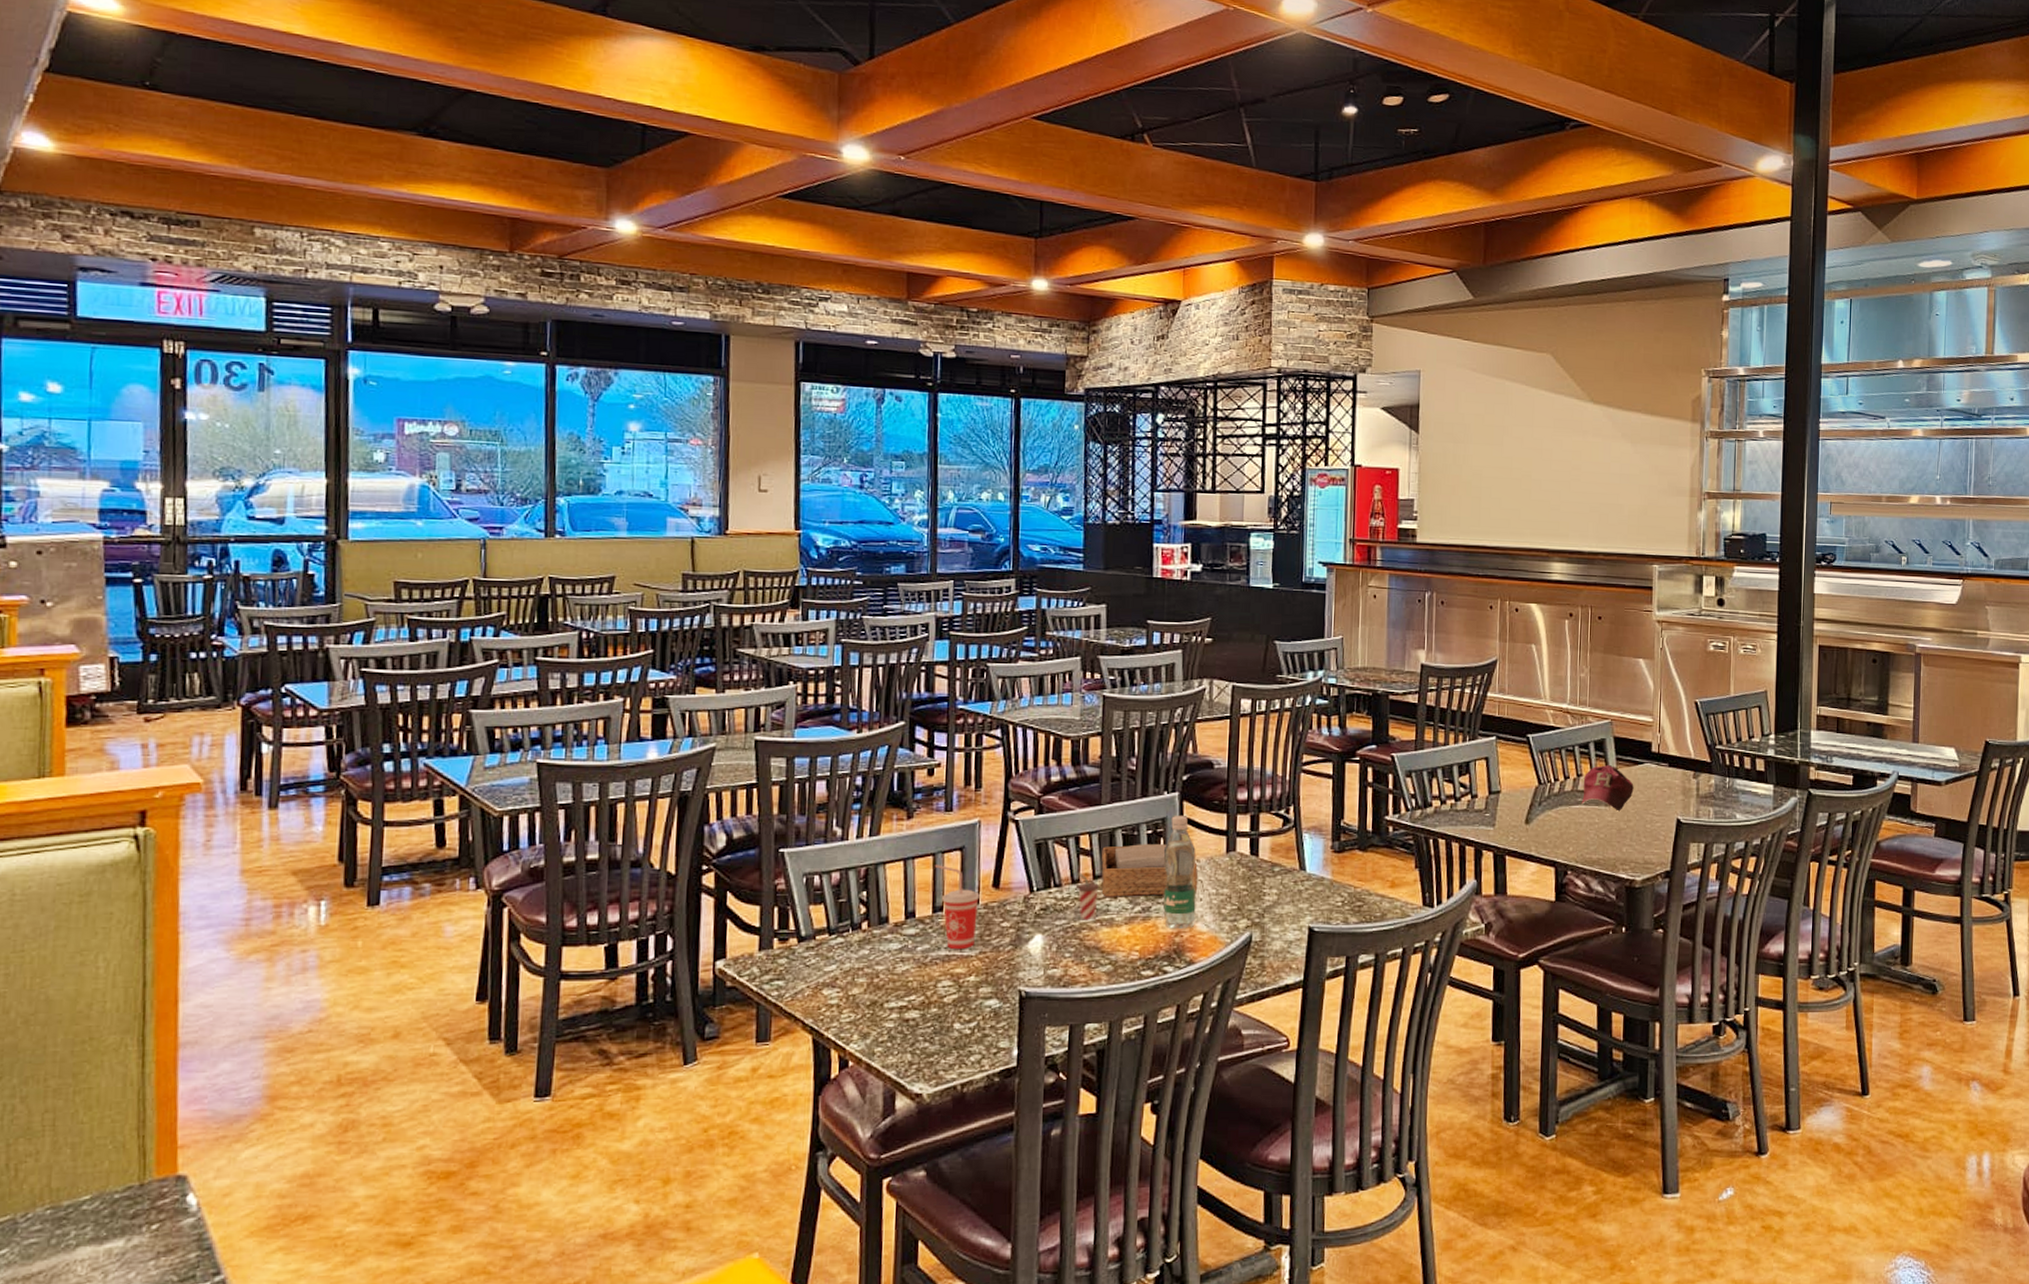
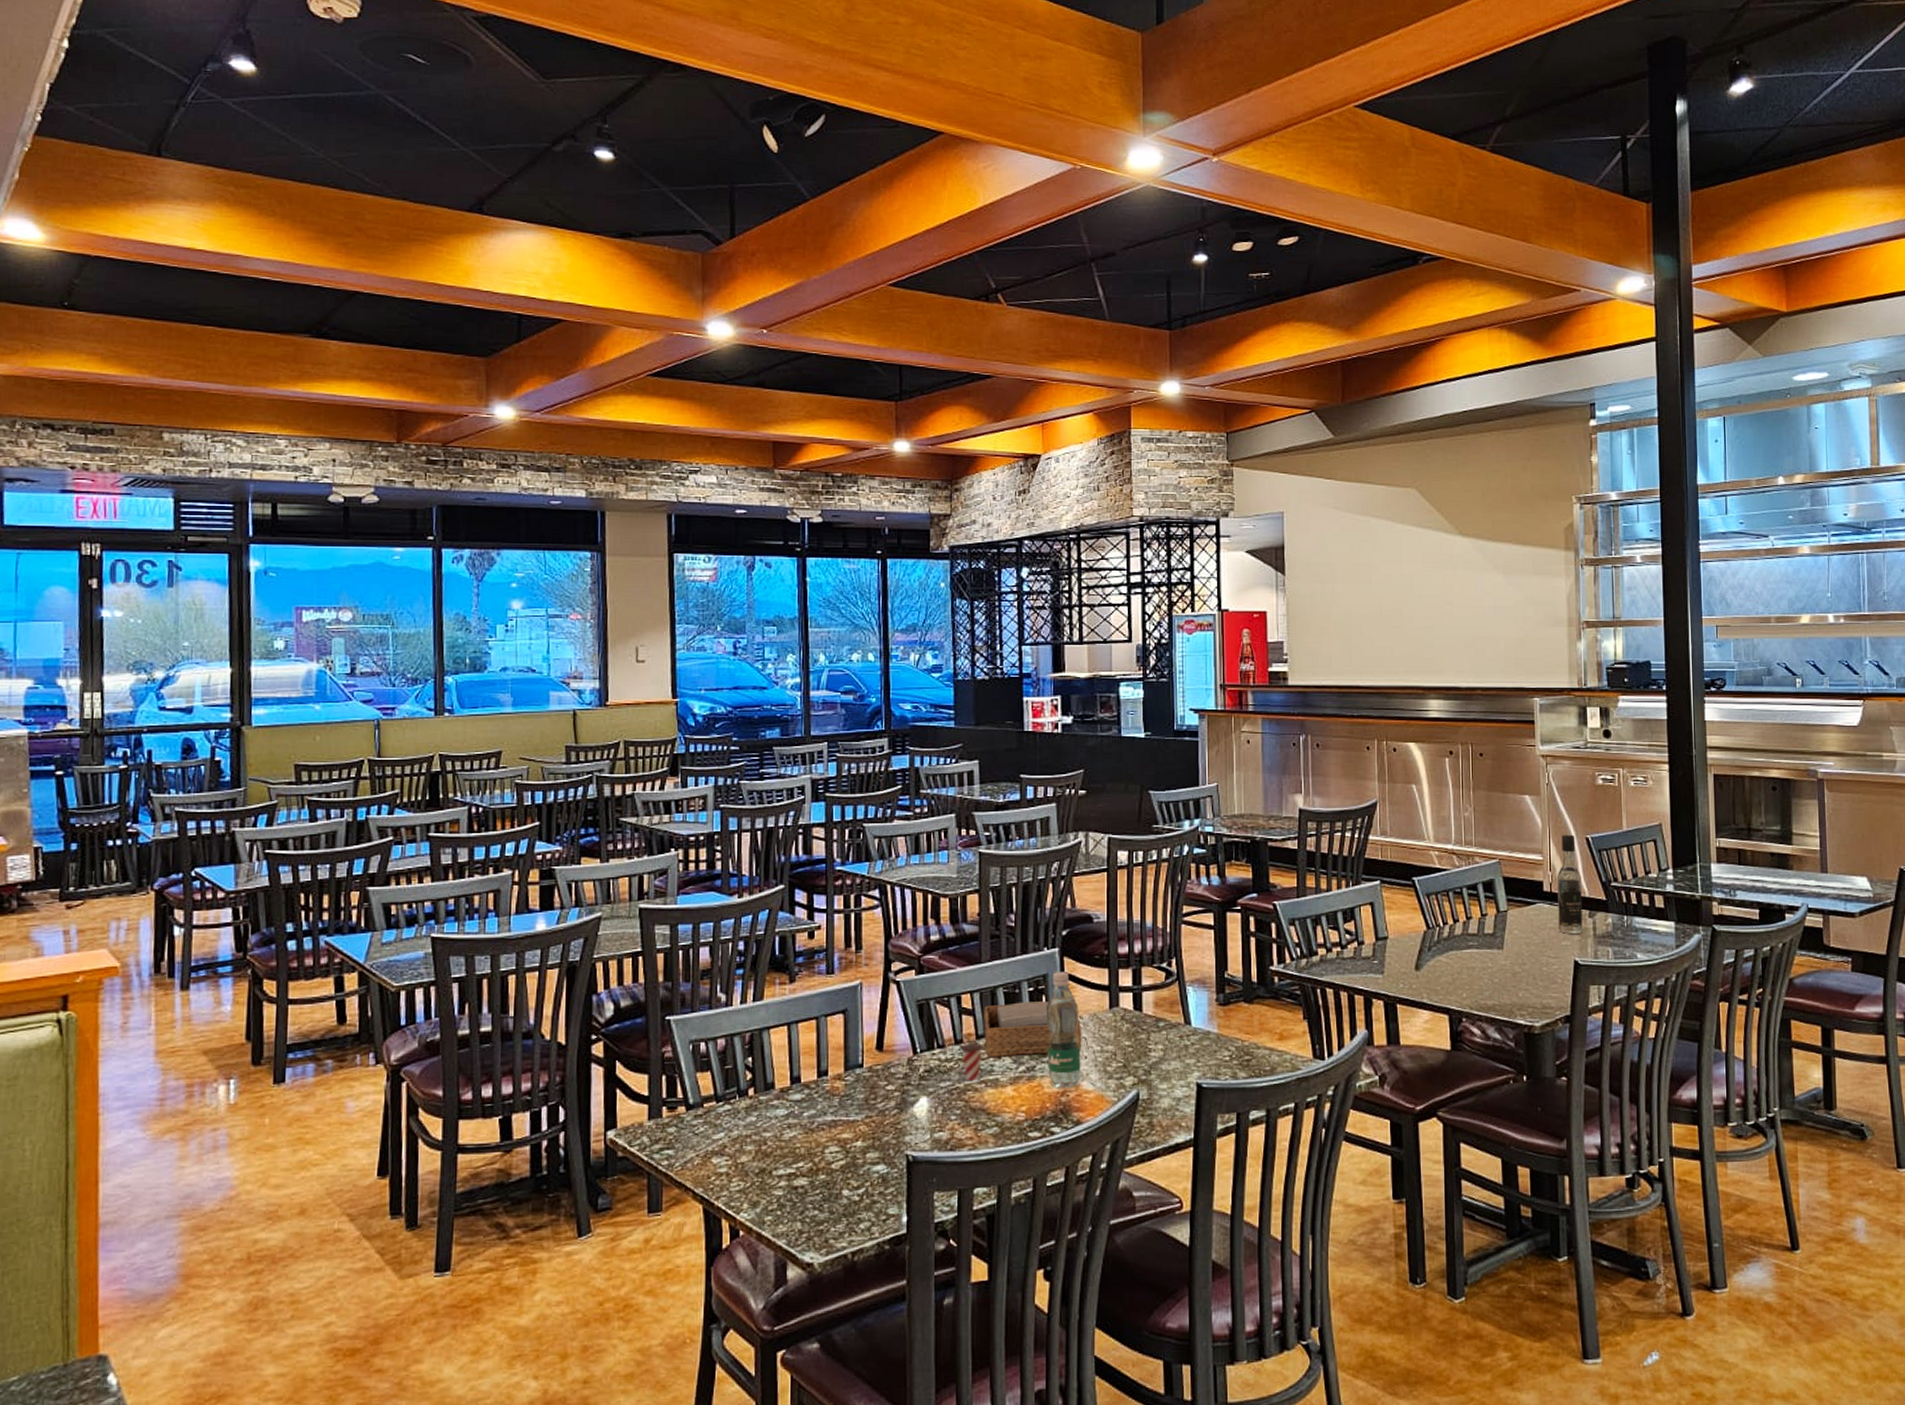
beverage cup: present [935,865,980,950] -> none [819,1028,864,1115]
baseball cap: present [1581,764,1634,810] -> none [1472,905,1527,953]
bottle: none [1664,698,1688,795] -> present [1557,834,1583,935]

